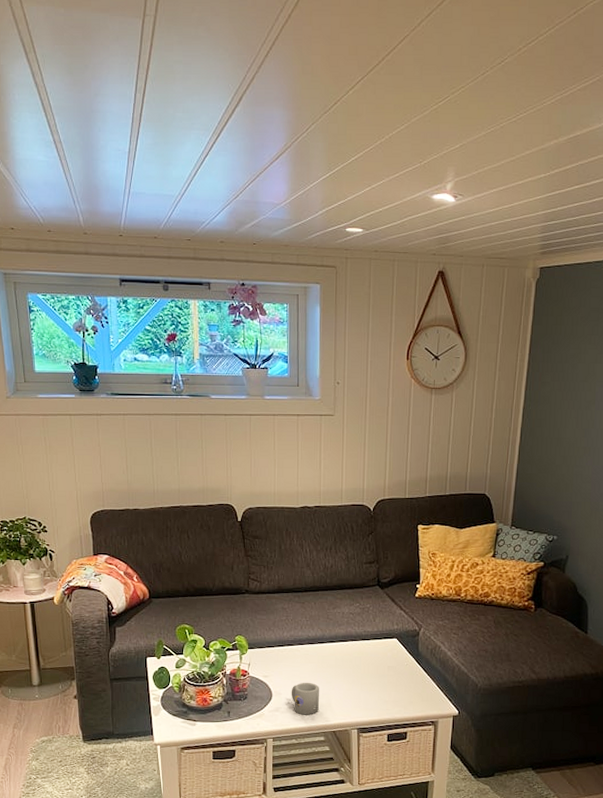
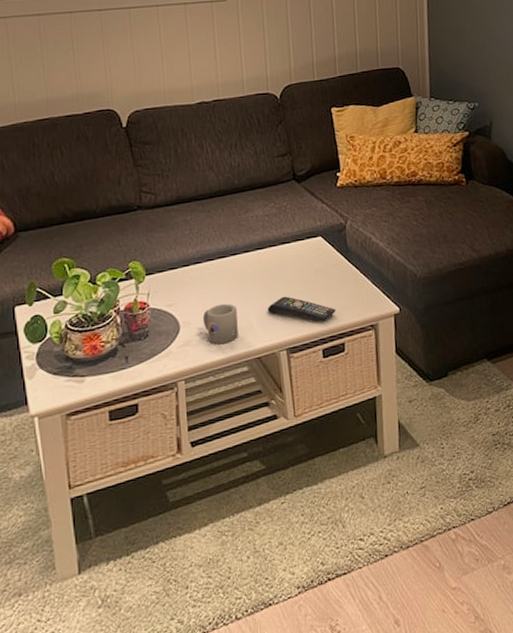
remote control: none [344,684,403,711] -> present [267,296,336,322]

